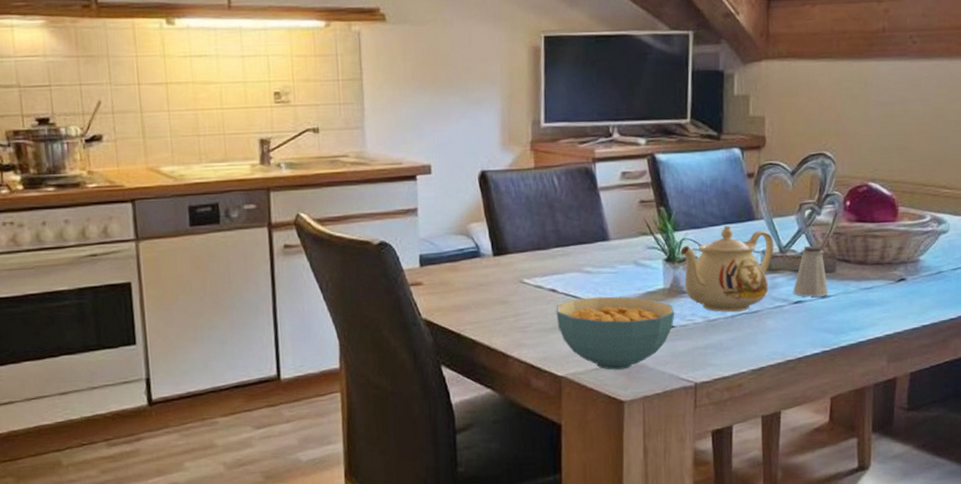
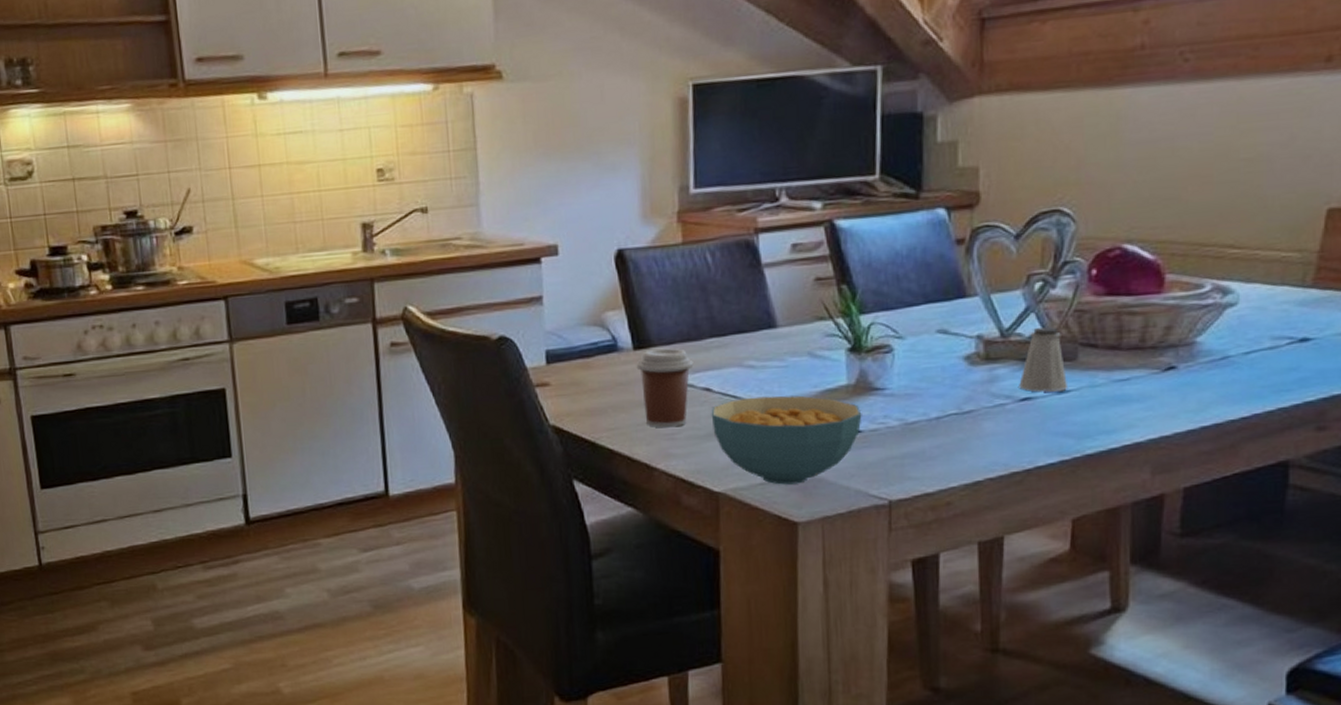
coffee cup: none [495,255,542,322] -> present [636,348,694,428]
teapot: present [680,226,774,312] -> none [868,305,993,413]

